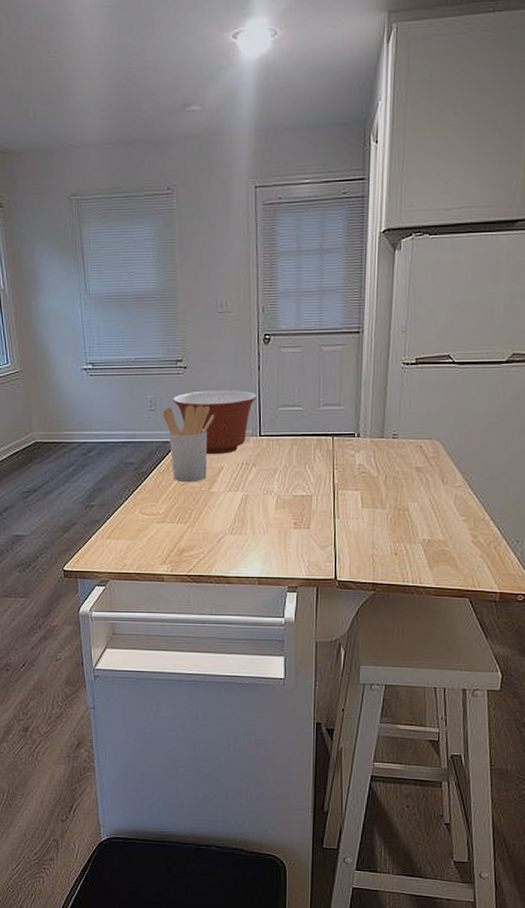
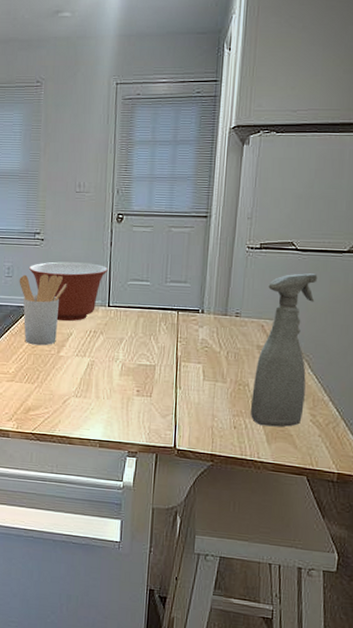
spray bottle: none [410,388,476,551] -> present [250,273,318,427]

